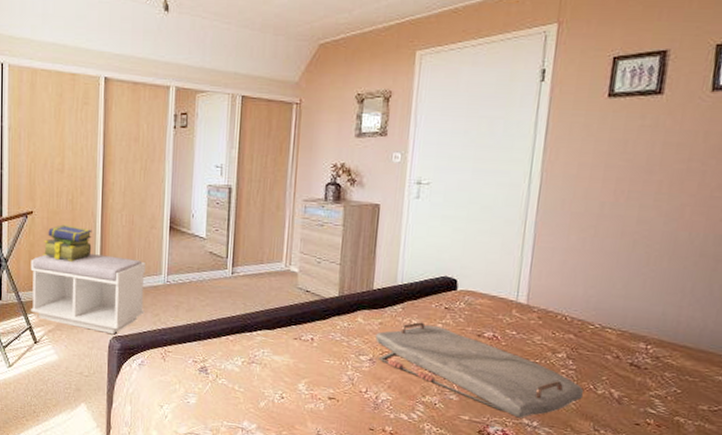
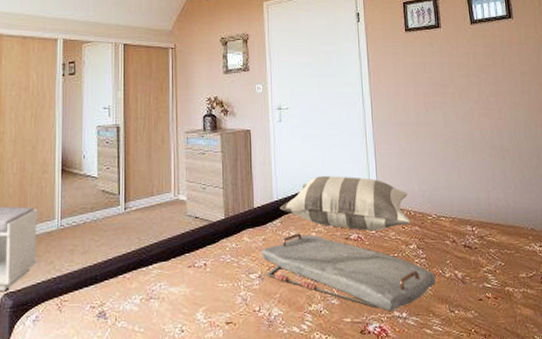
pillow: none [403,264,568,332] -> present [280,176,410,230]

